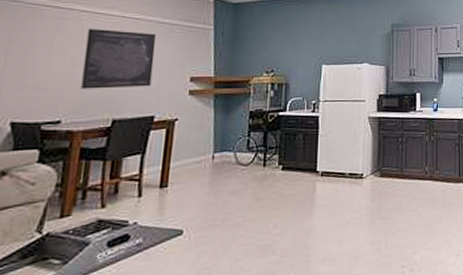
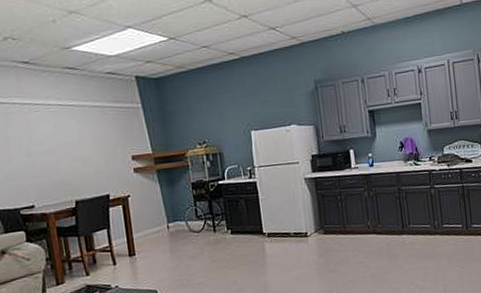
wall art: present [81,28,157,89] -> none [33,117,100,176]

